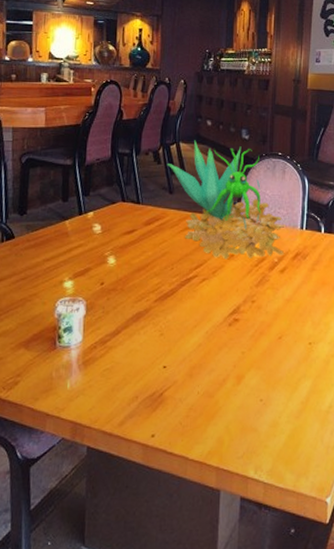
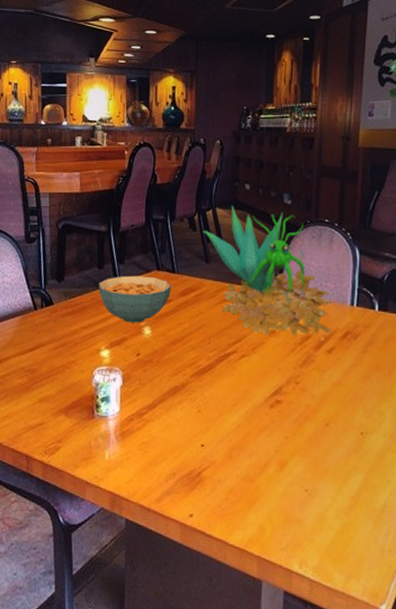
cereal bowl: none [62,207,137,253] -> present [98,275,172,323]

